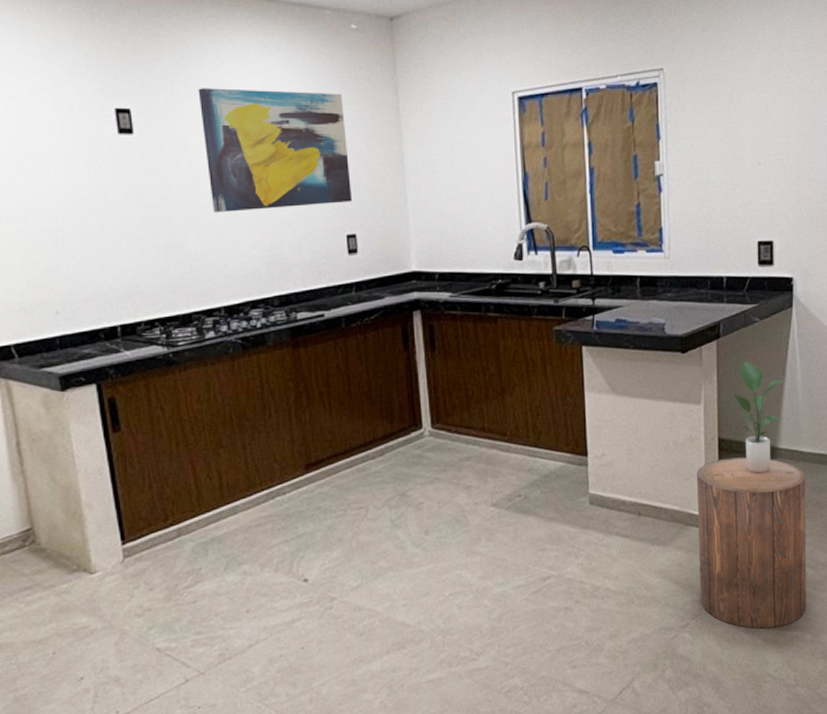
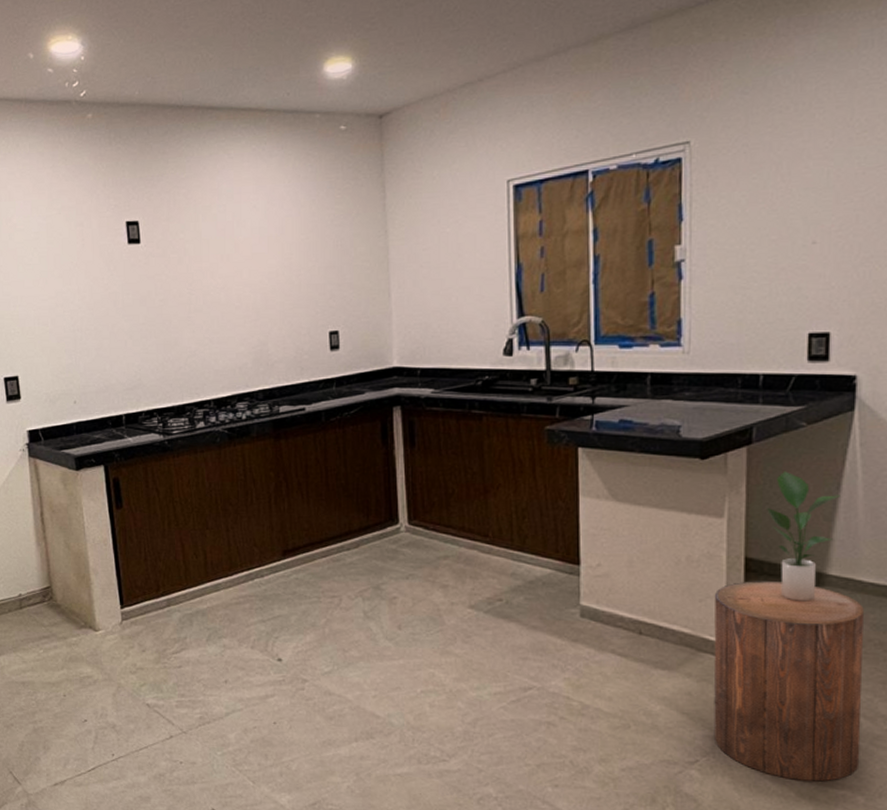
wall art: present [198,88,352,213] -> none [196,194,335,313]

